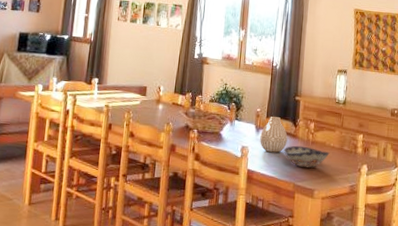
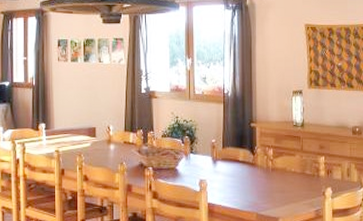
vase: present [260,117,288,153] -> none [218,147,246,183]
decorative bowl: present [283,145,330,168] -> none [243,174,292,196]

